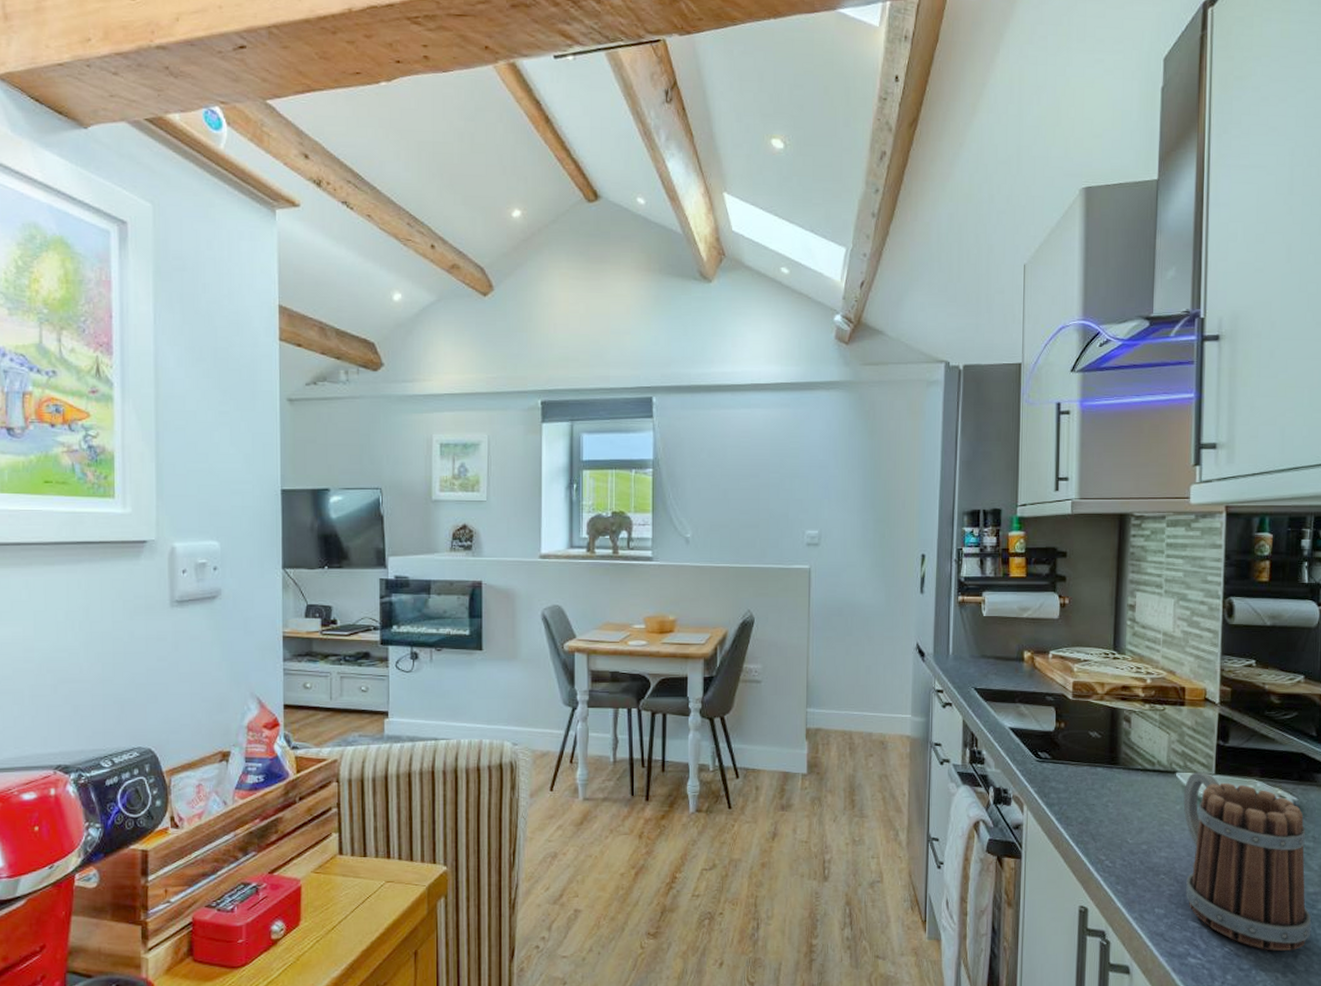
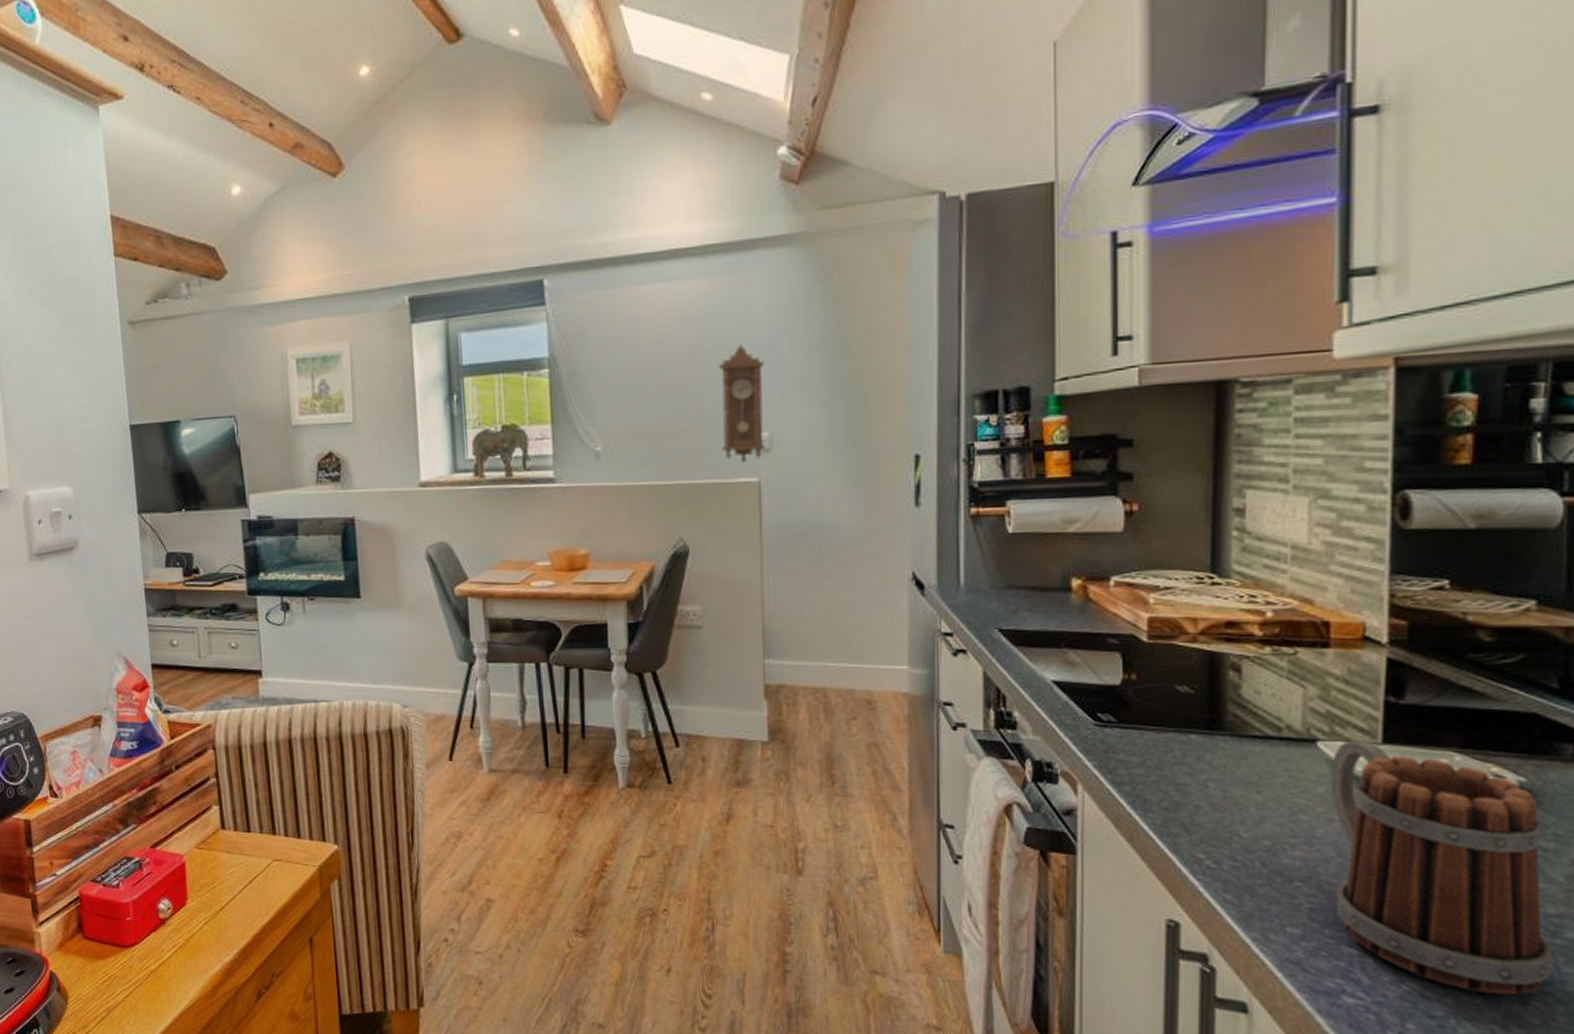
pendulum clock: none [782,461,817,553] -> present [718,344,766,463]

